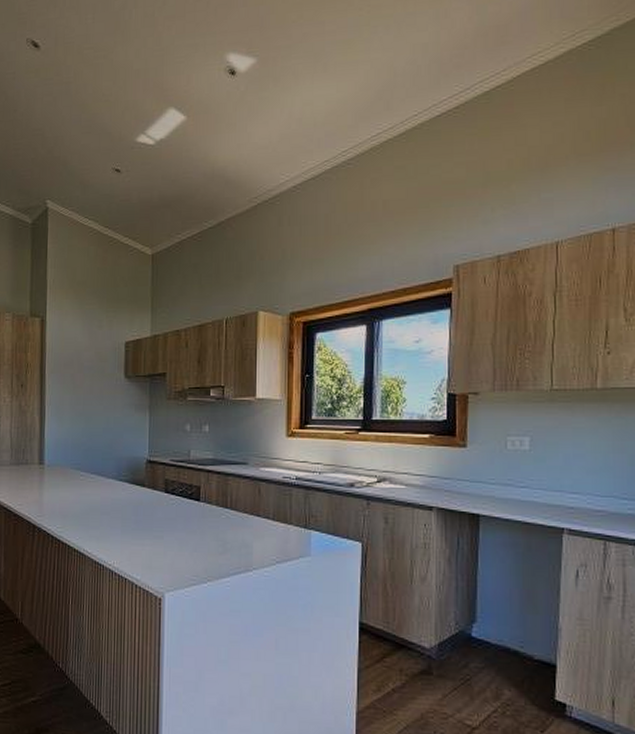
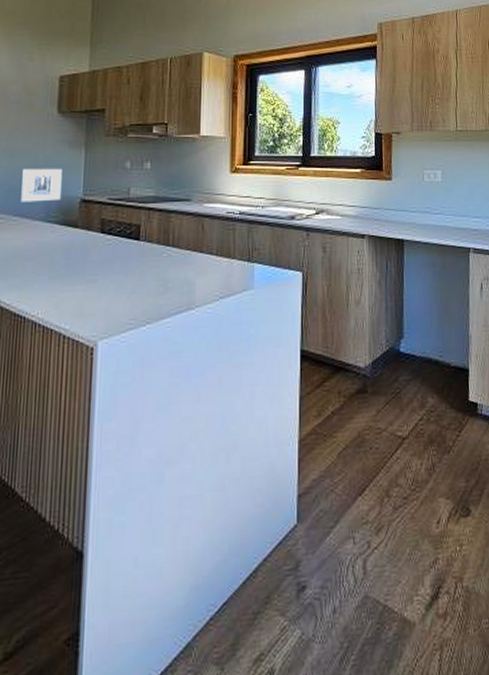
wall art: none [95,430,131,462] -> present [19,168,63,202]

